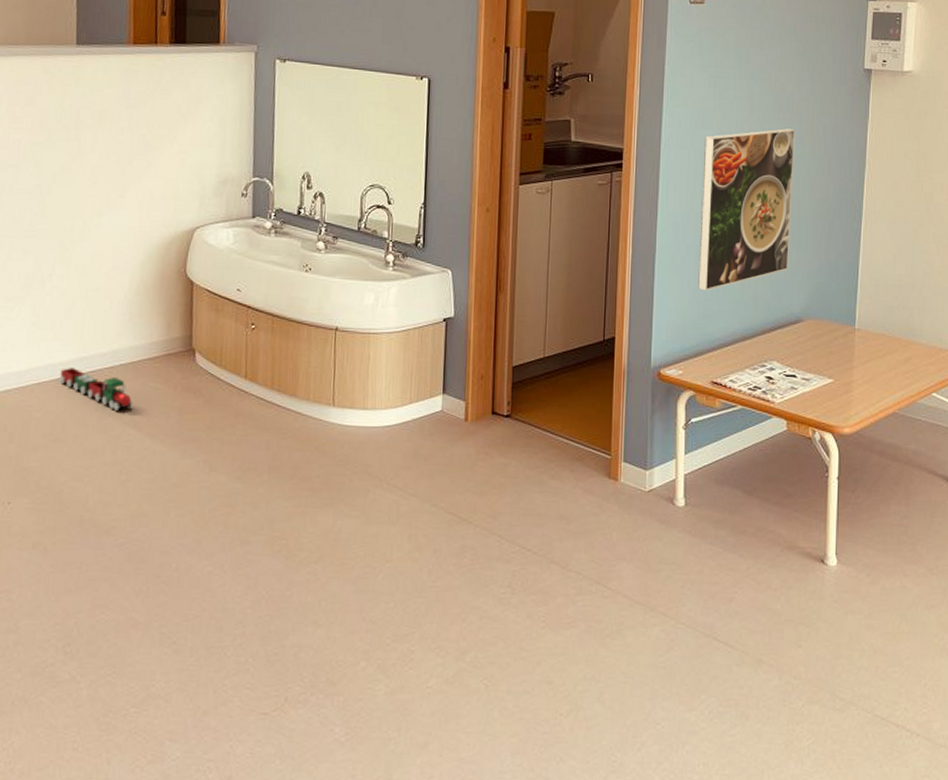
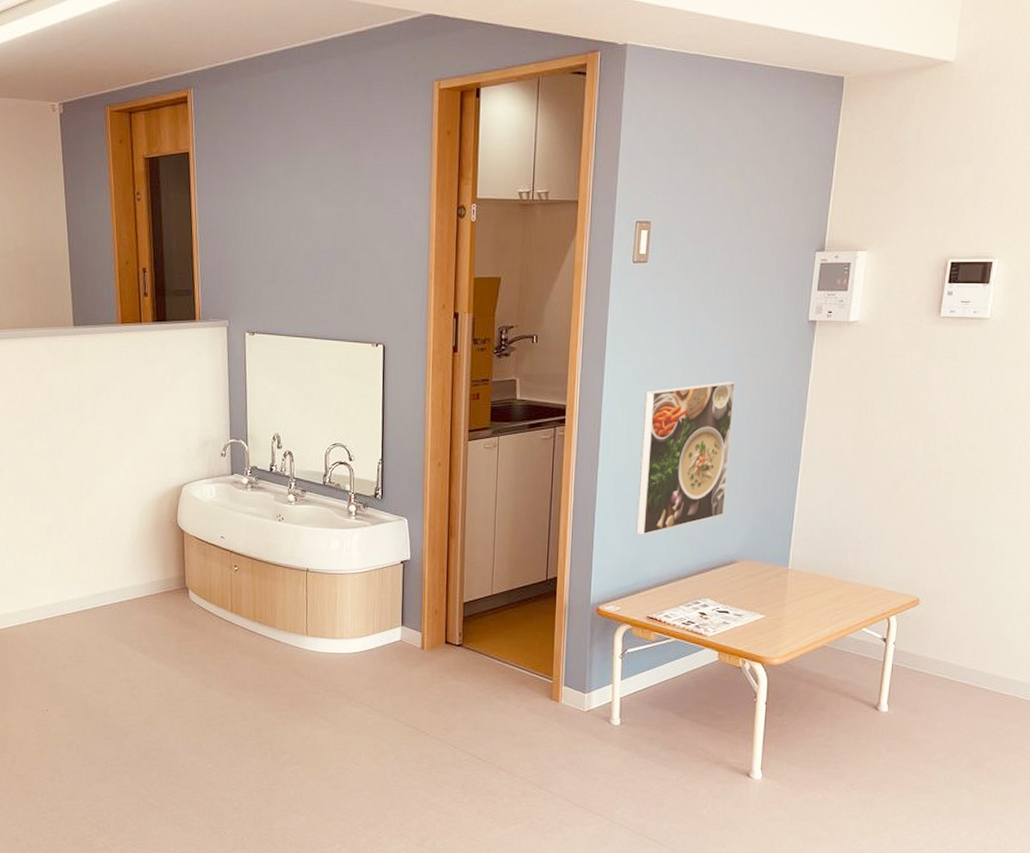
toy train: present [59,368,132,411] -> none [79,602,139,638]

